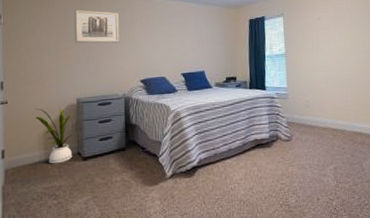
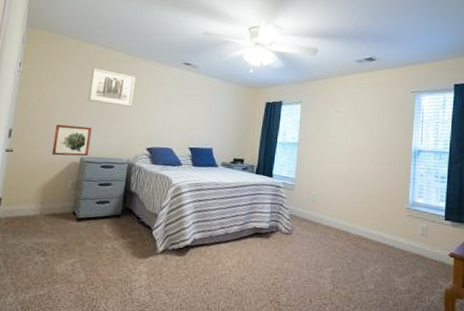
house plant: present [35,108,78,164] -> none [37,161,76,221]
wall art: none [46,68,85,101] -> present [51,124,92,157]

